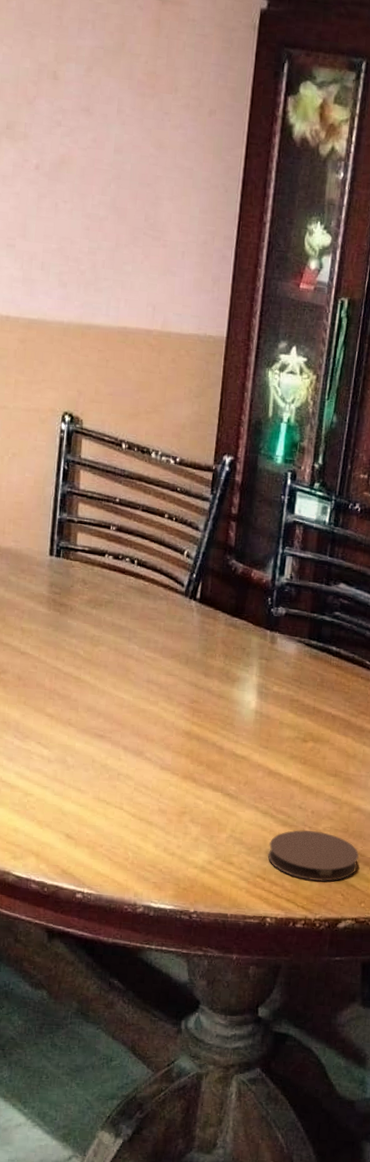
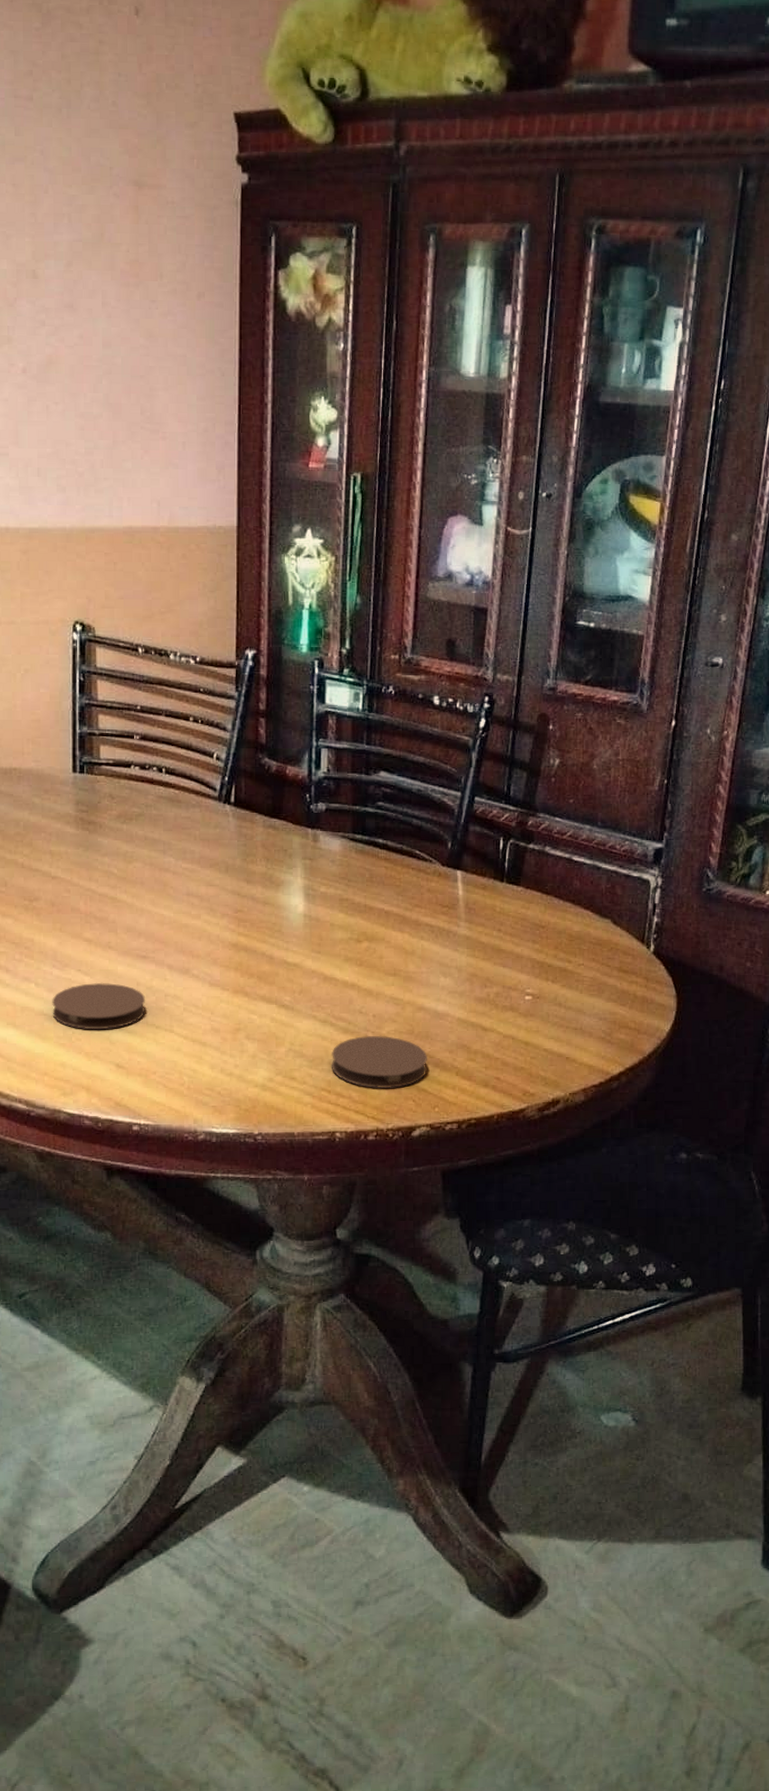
coaster: none [10,756,99,802] -> present [52,982,145,1030]

